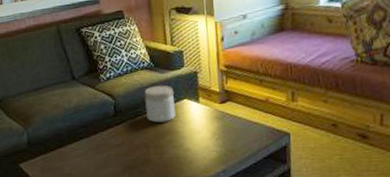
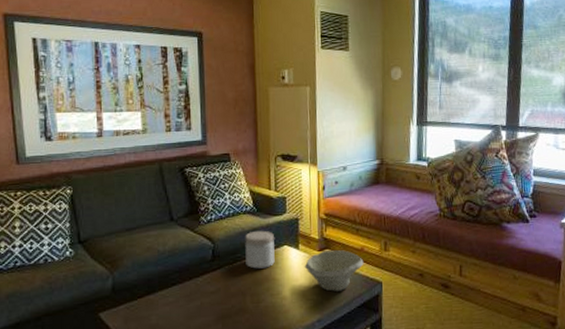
bowl: none [205,102,270,143] -> present [304,249,364,291]

